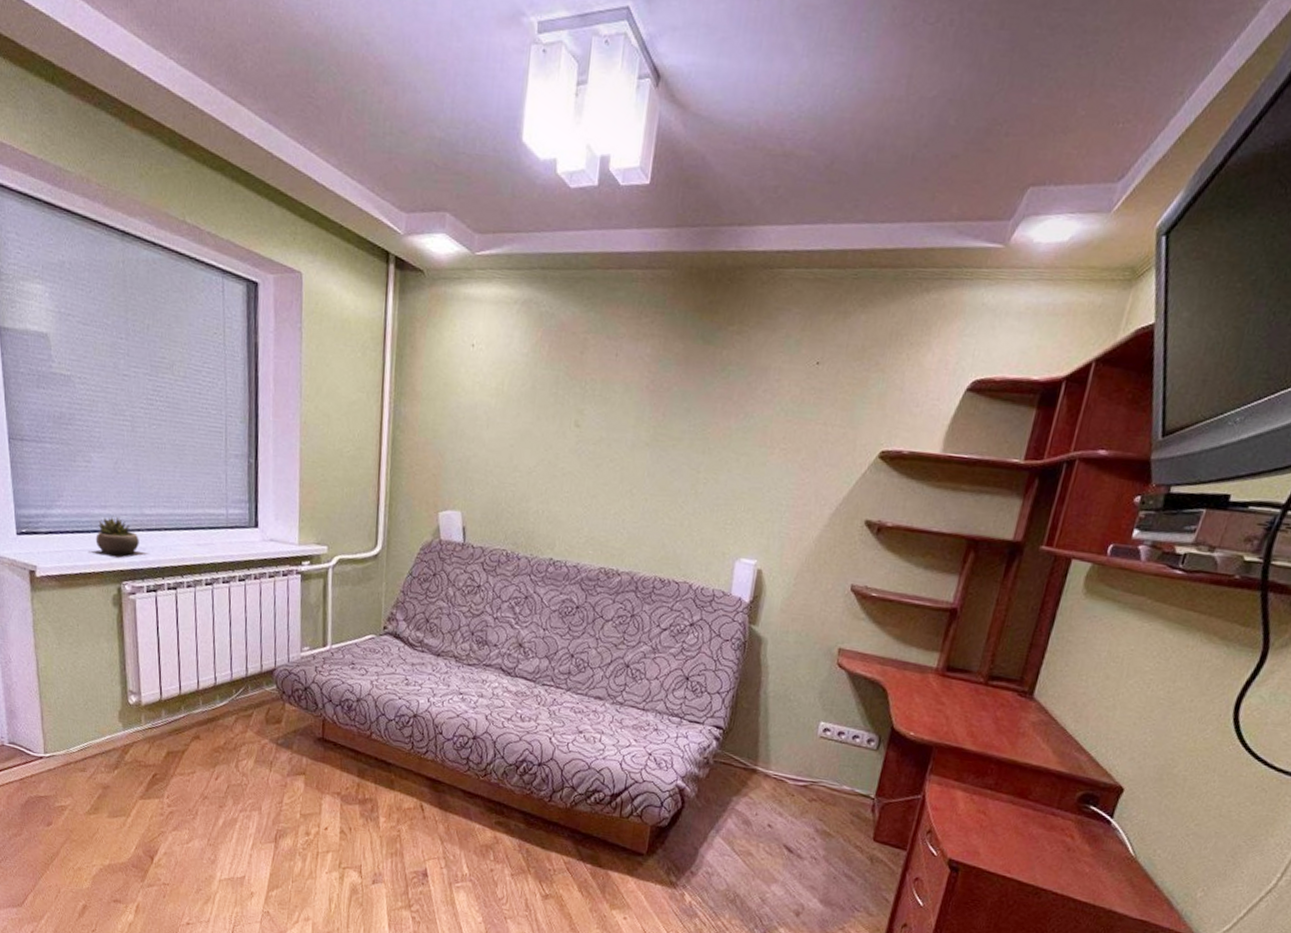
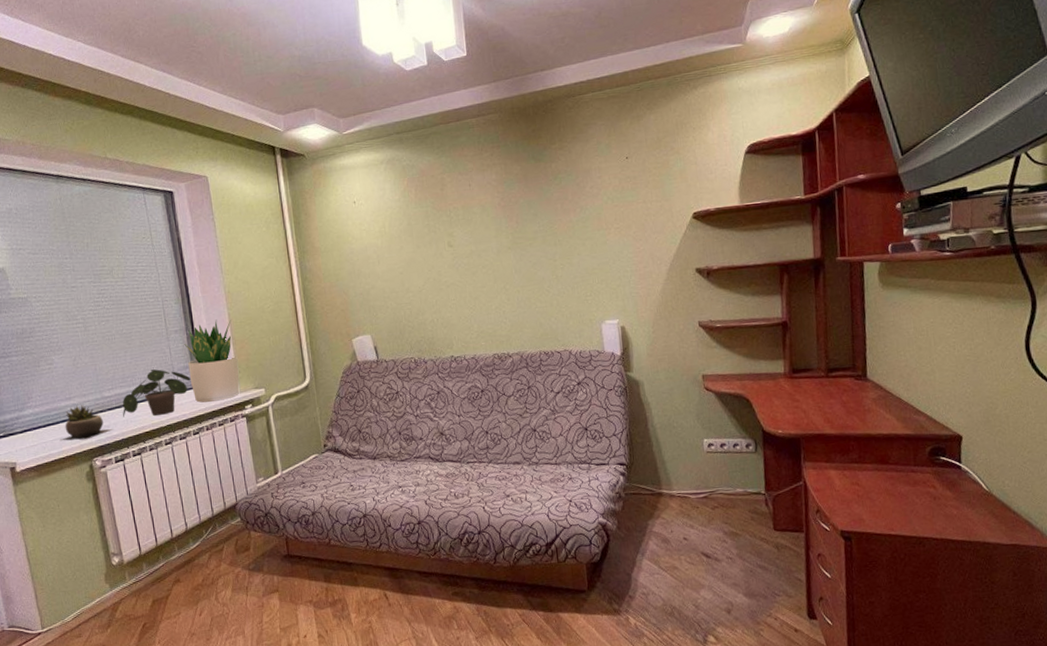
potted plant: none [162,495,245,551] -> present [123,369,191,417]
planter: none [243,452,302,550] -> present [184,319,240,403]

